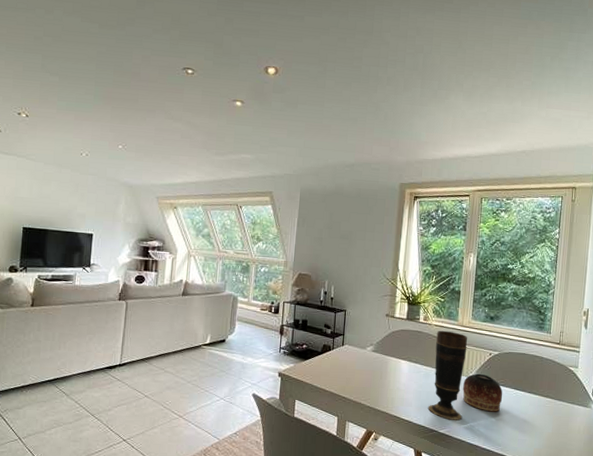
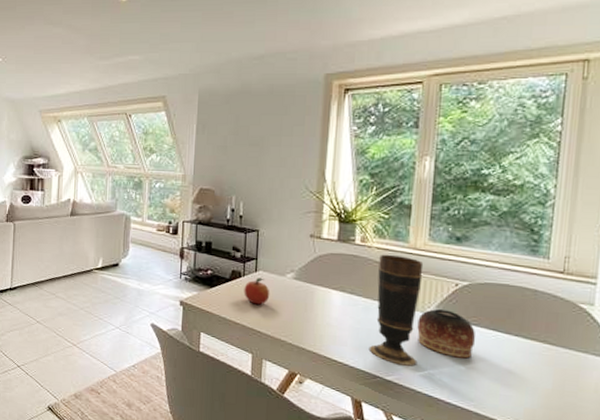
fruit: none [332,350,354,374] -> present [244,277,270,305]

